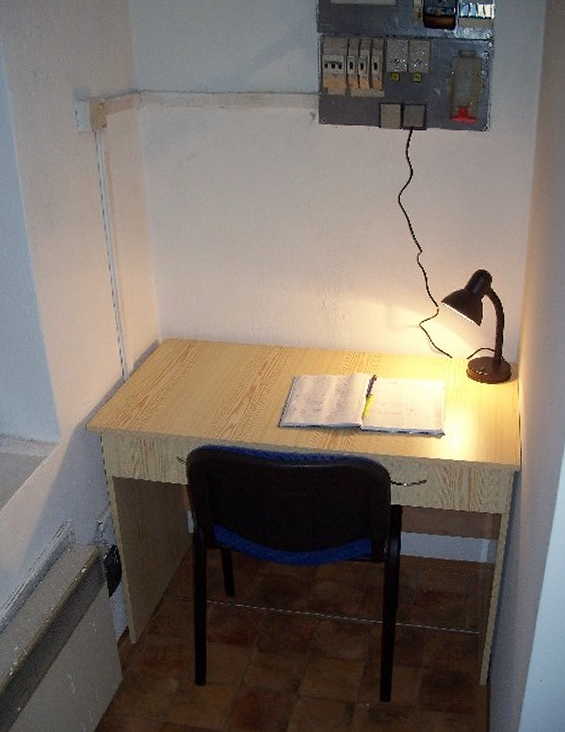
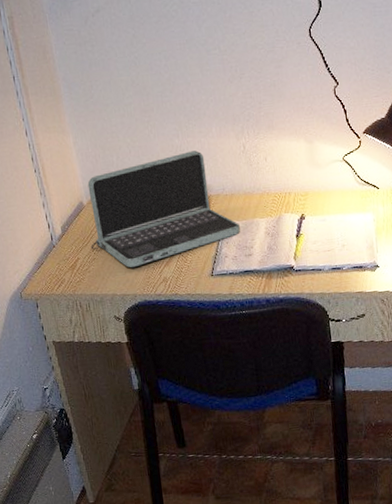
laptop: none [161,302,311,411] -> present [87,150,240,268]

